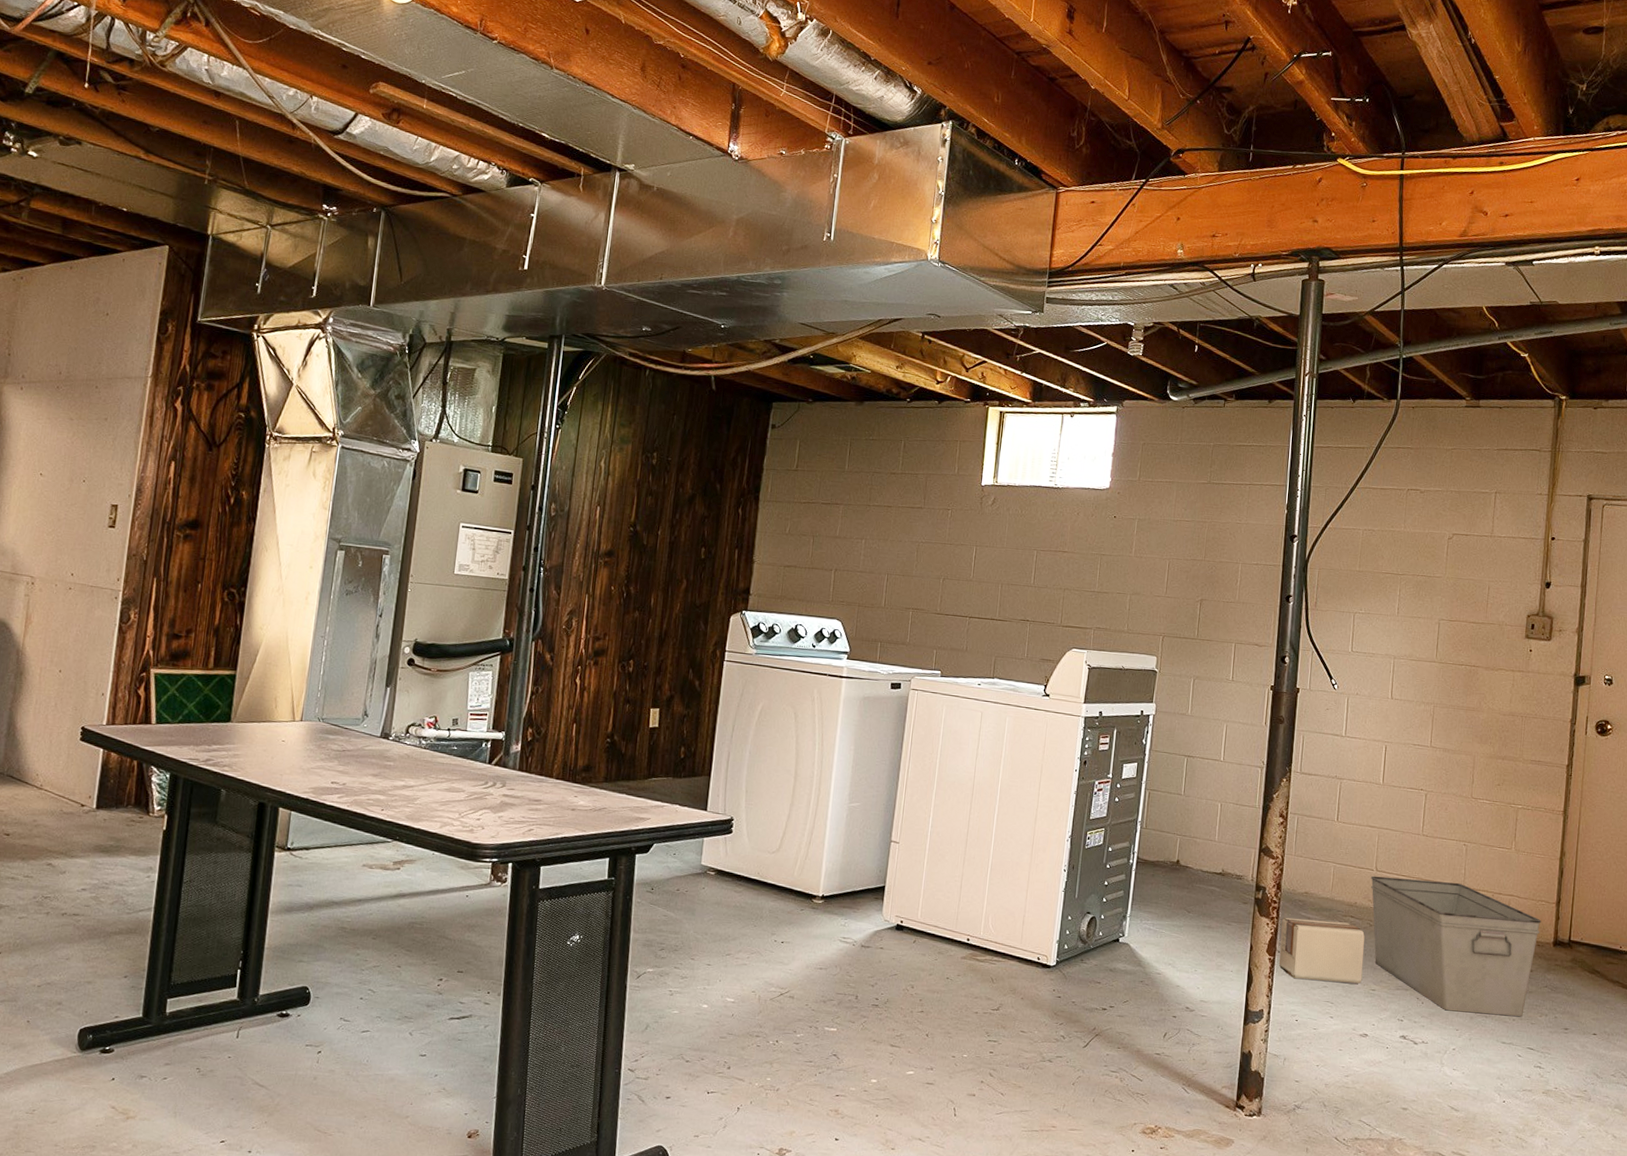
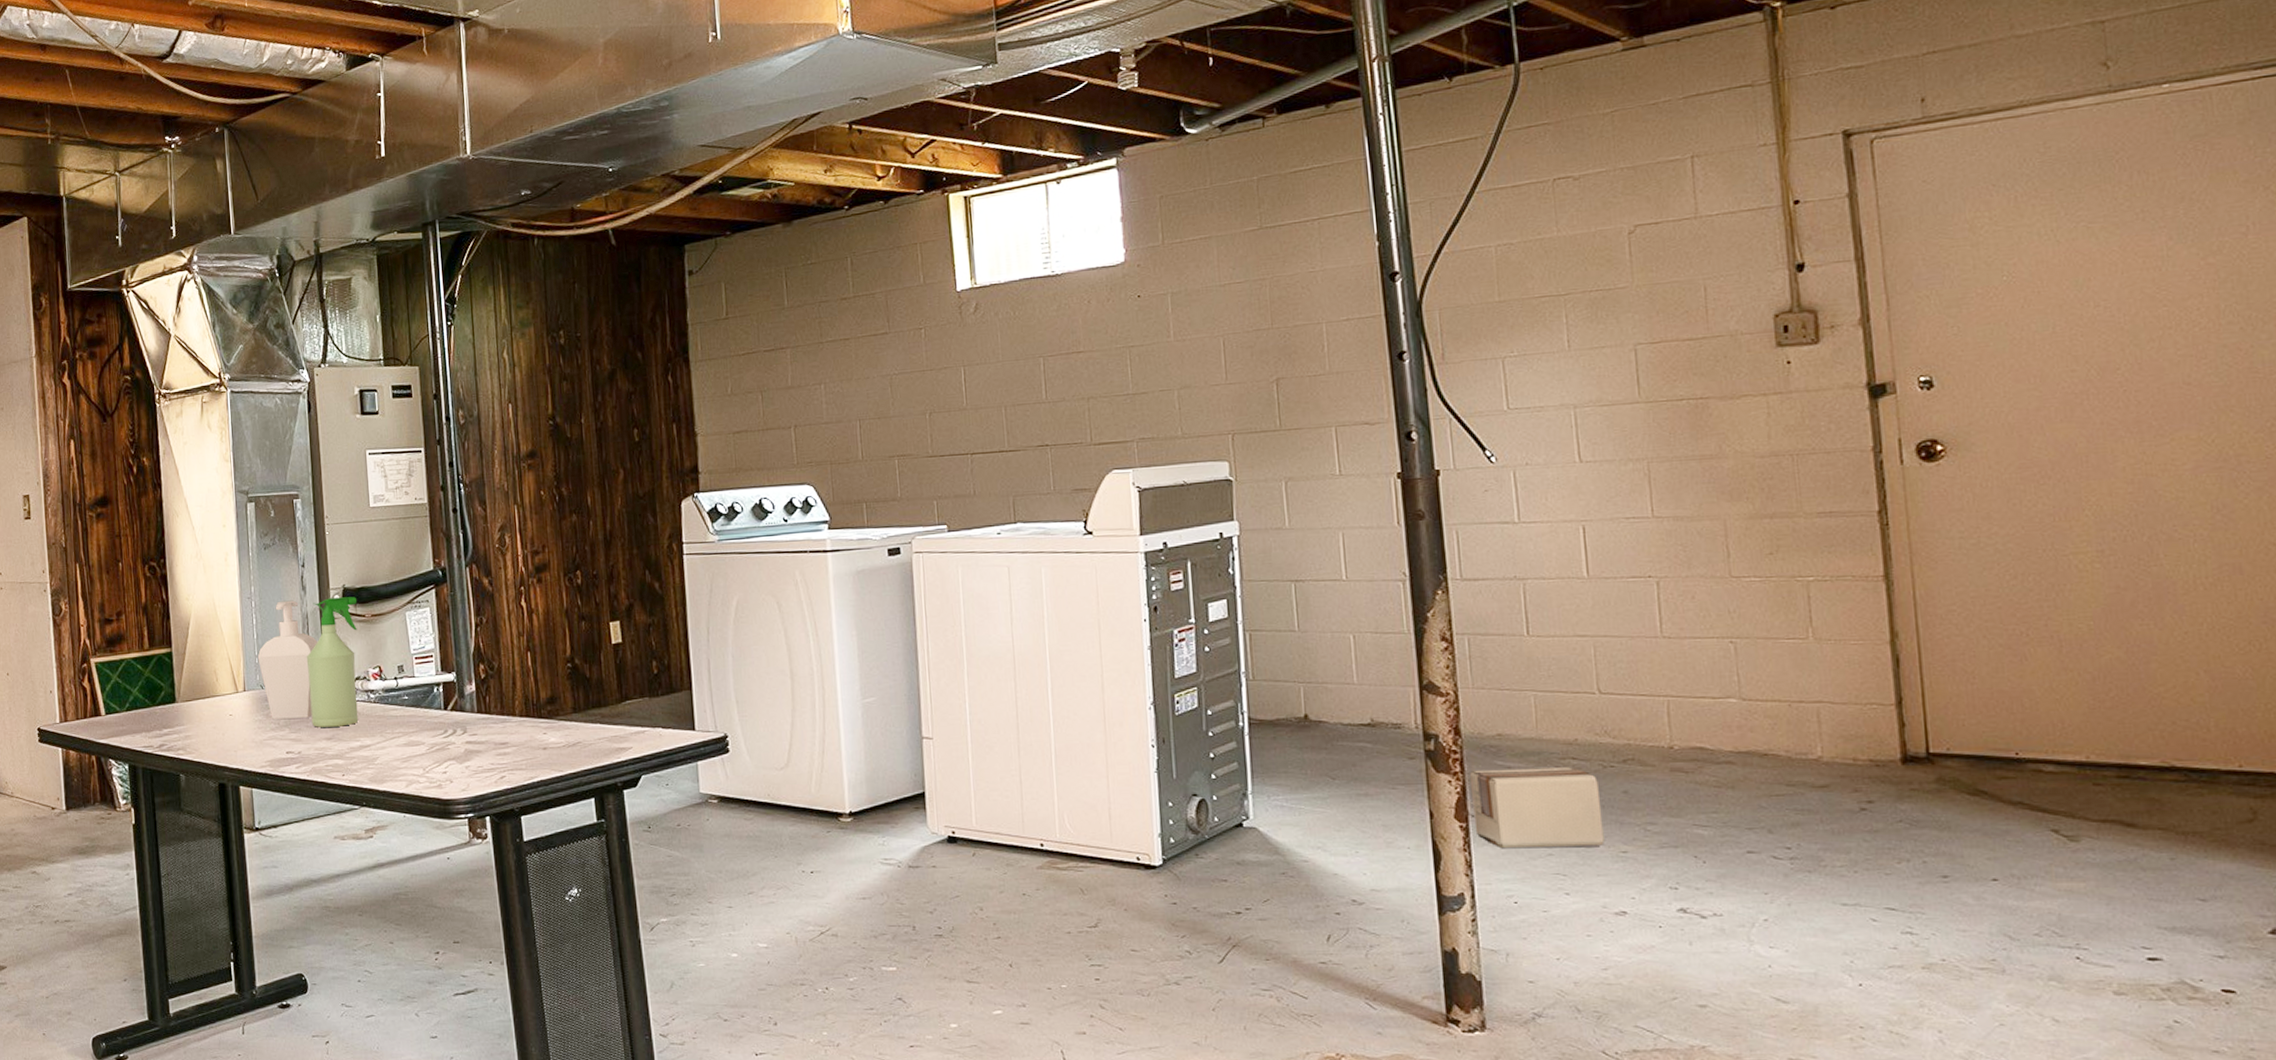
soap bottle: none [320,644,382,754] -> present [257,600,318,720]
spray bottle: none [361,648,426,766] -> present [306,597,359,727]
storage bin: present [1371,875,1541,1016] -> none [1593,695,1877,869]

